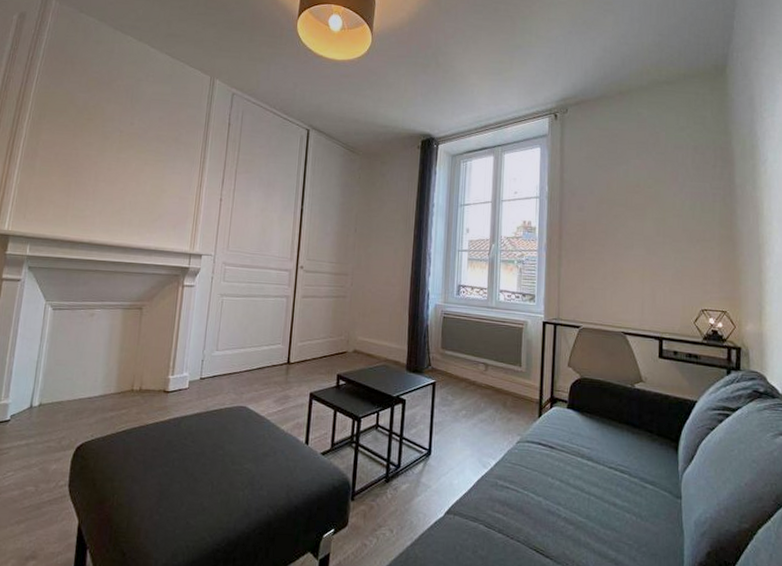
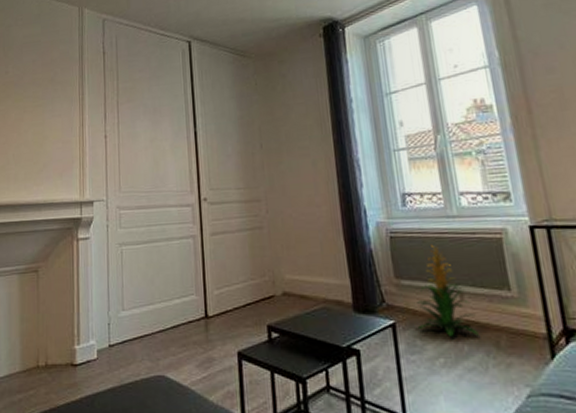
indoor plant: none [452,326,494,397] -> present [417,244,479,336]

